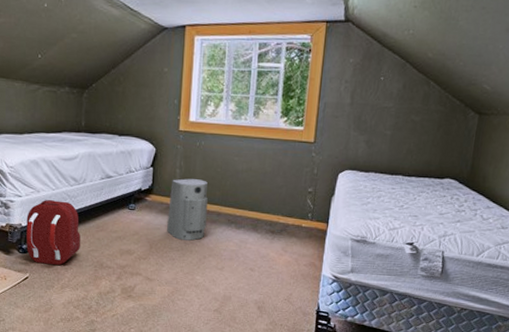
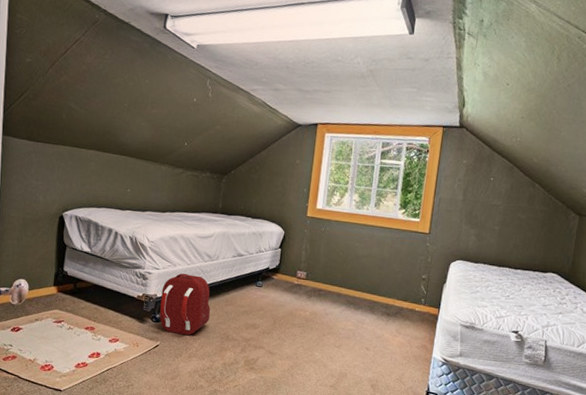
air purifier: present [167,178,208,241] -> none [290,260,330,319]

